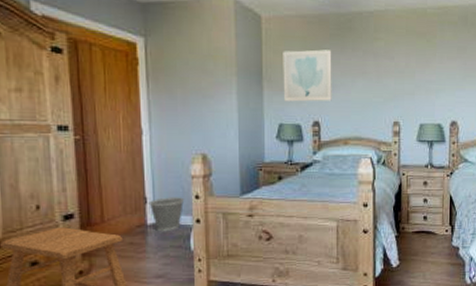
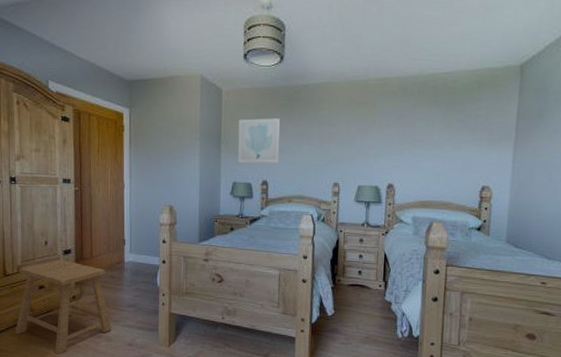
wastebasket: present [148,197,185,232] -> none [126,240,154,269]

